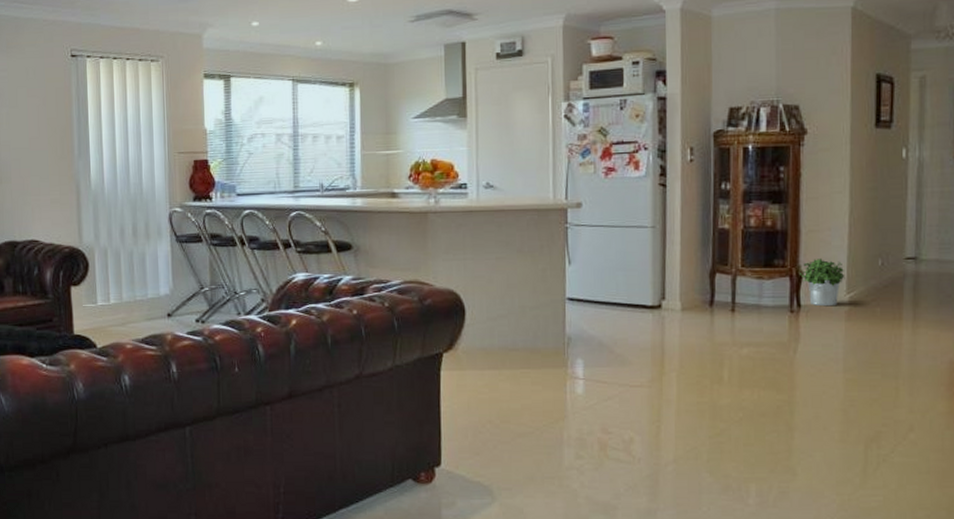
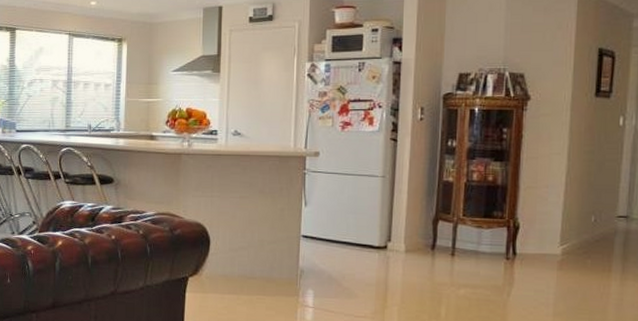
potted plant: present [800,259,845,307] -> none [517,213,560,256]

